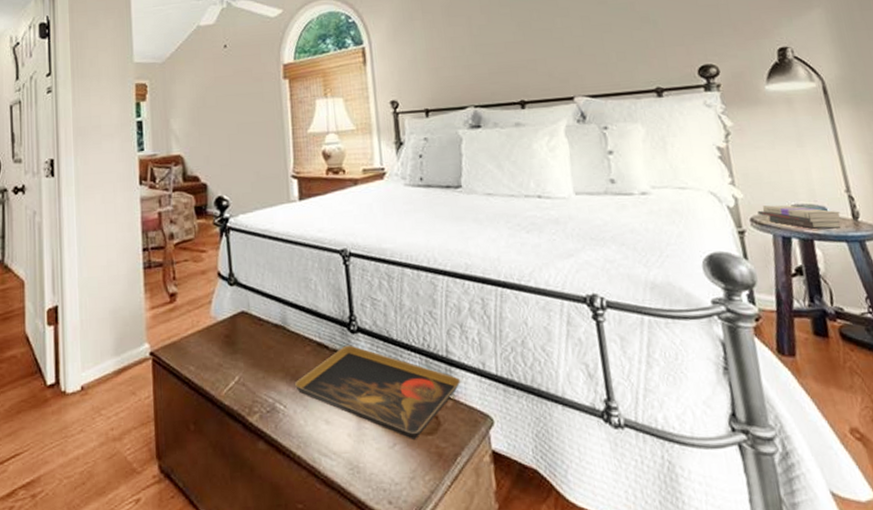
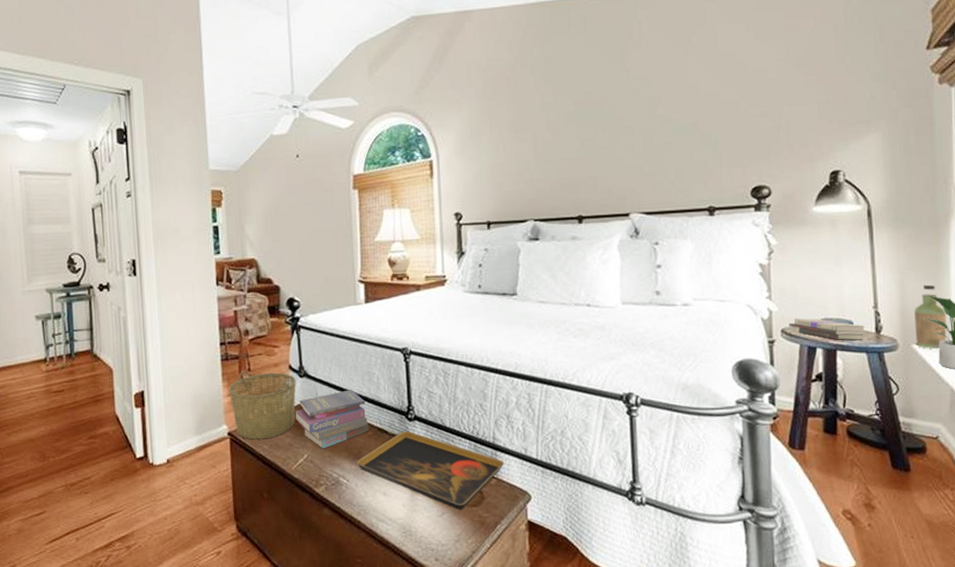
basket: none [151,279,226,360] -> present [228,371,296,440]
books: none [224,298,308,370] -> present [294,390,369,449]

